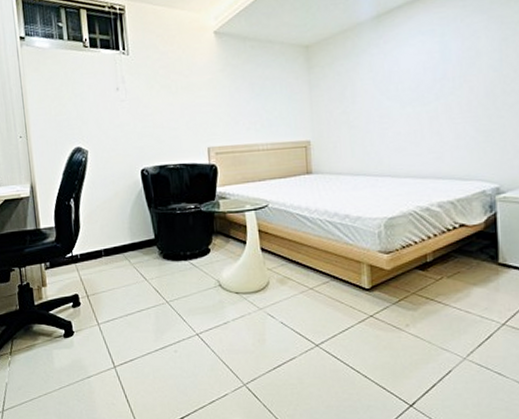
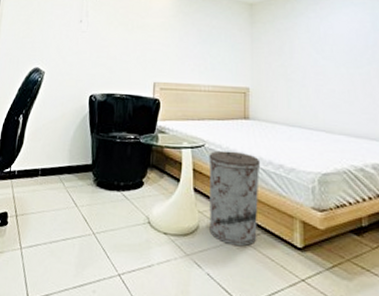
trash can: none [273,207,327,295] -> present [209,150,261,247]

